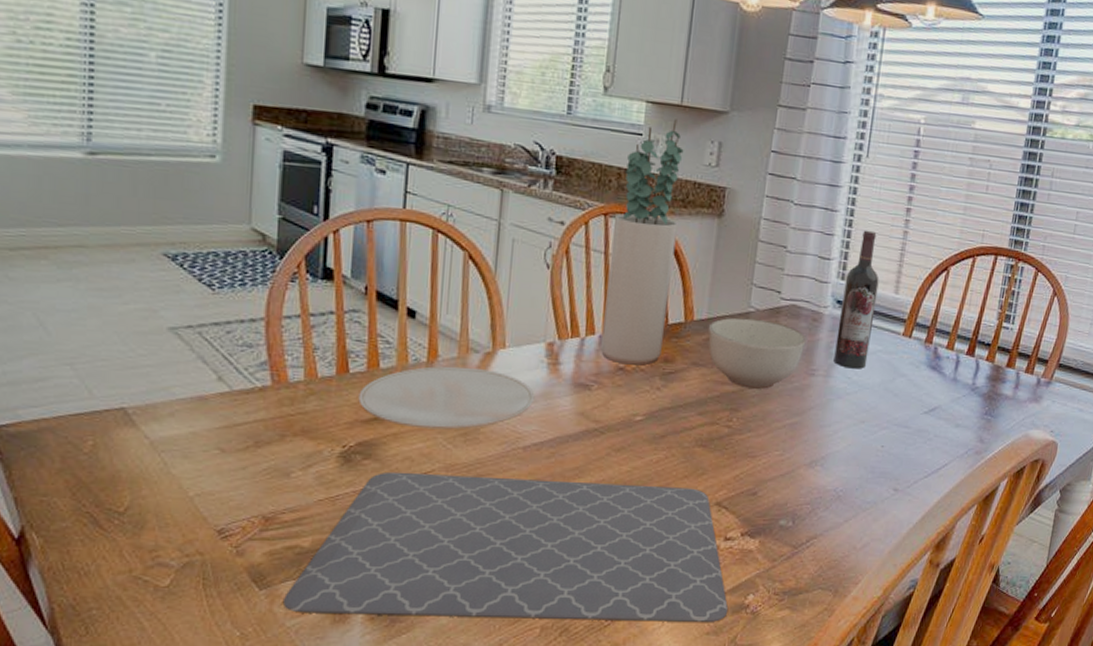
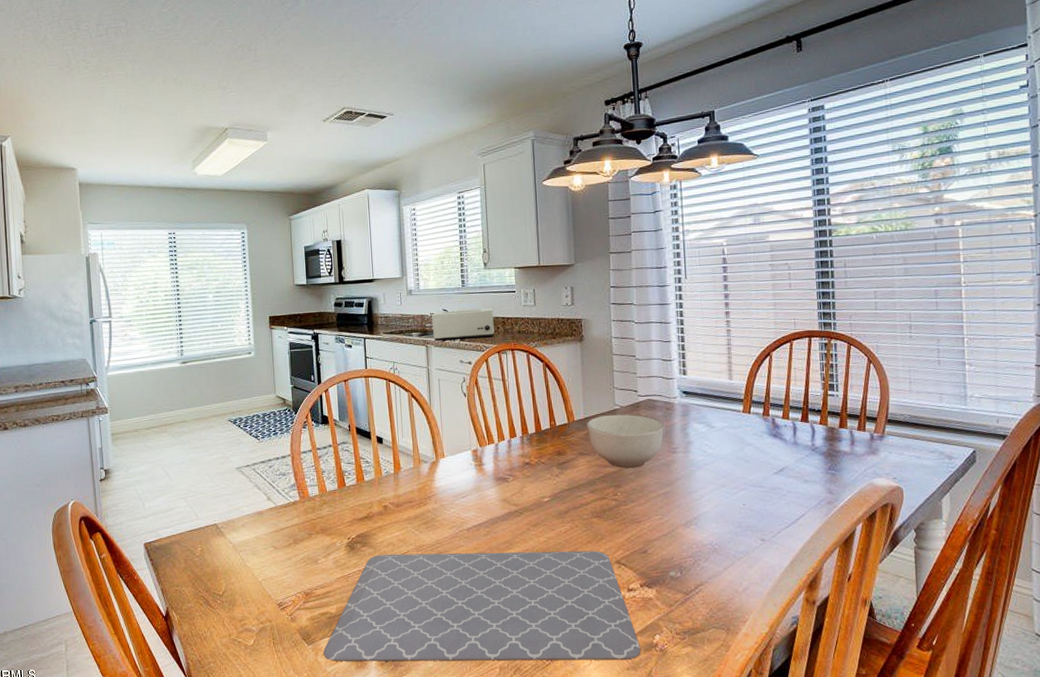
plate: present [358,366,535,430] -> none [353,474,470,522]
toaster: none [514,143,609,193] -> present [431,307,496,342]
vase: present [601,119,684,365] -> none [505,276,555,460]
wine bottle: present [833,230,880,369] -> none [686,333,717,444]

